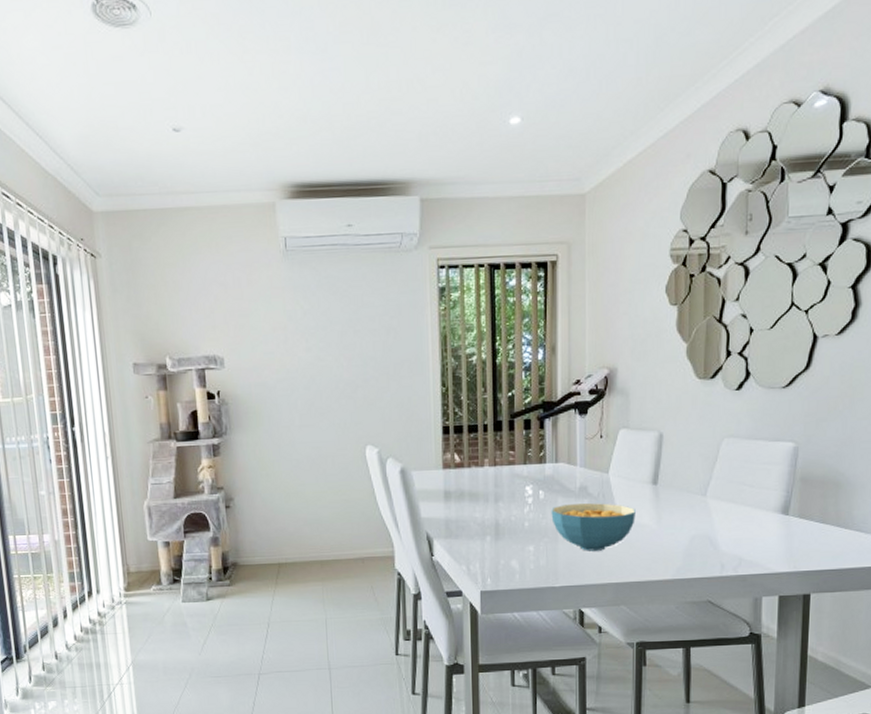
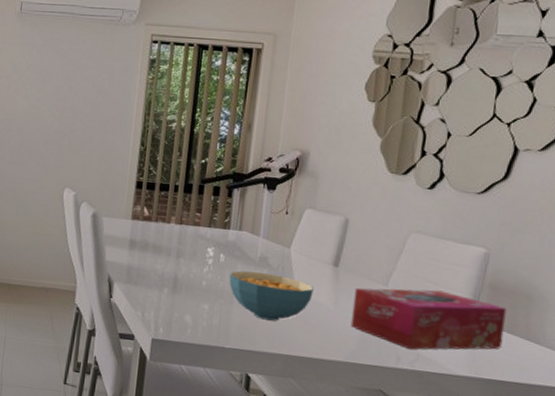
tissue box: none [674,492,818,556] -> present [350,287,507,350]

